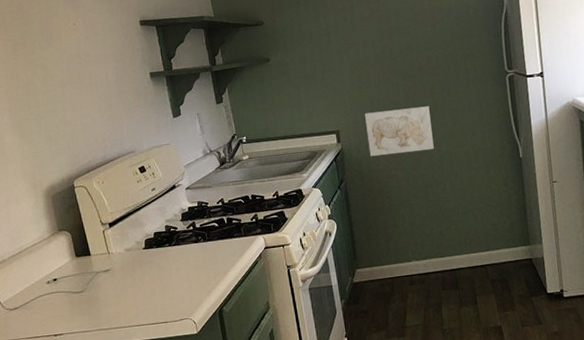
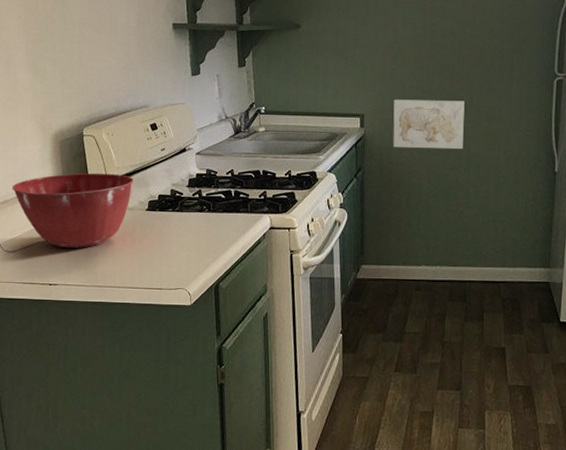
mixing bowl: none [8,218,129,298] -> present [11,173,135,248]

